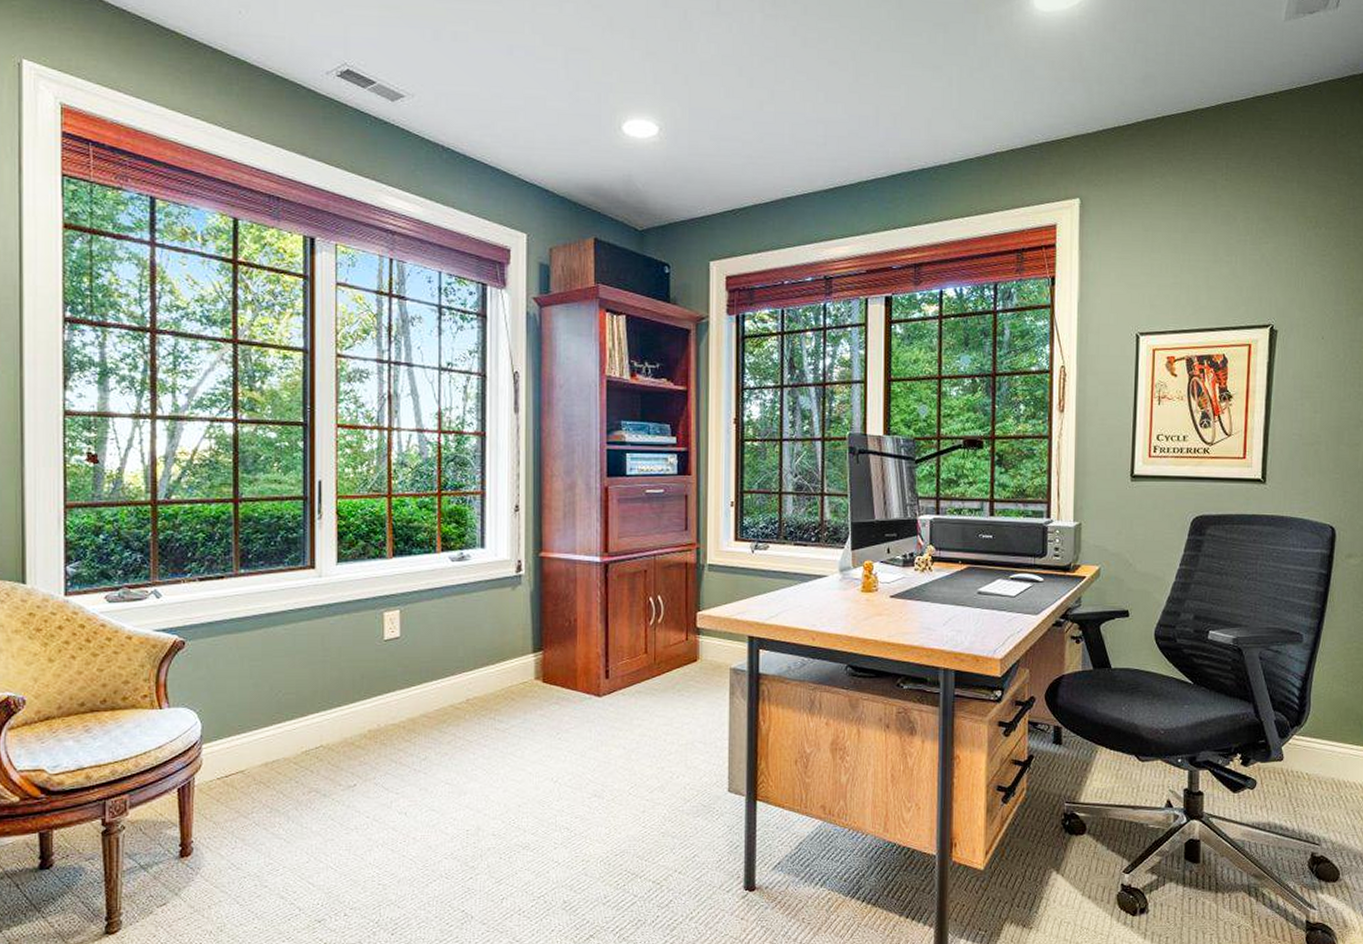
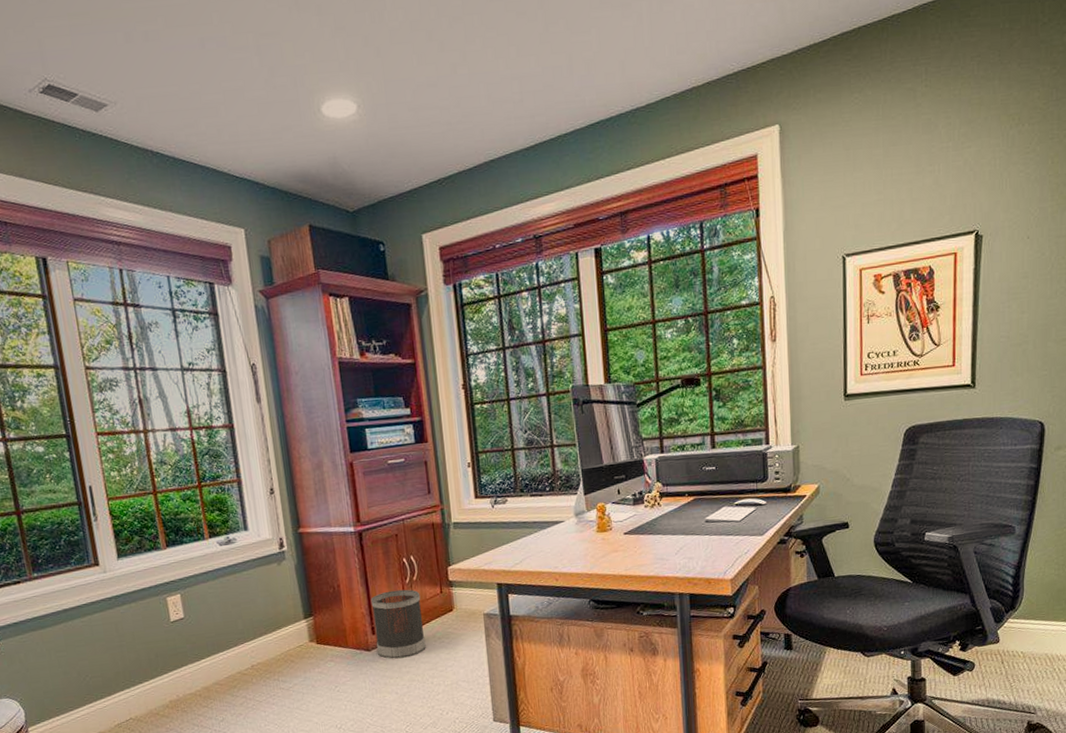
wastebasket: none [608,631,664,709] -> present [370,589,426,659]

